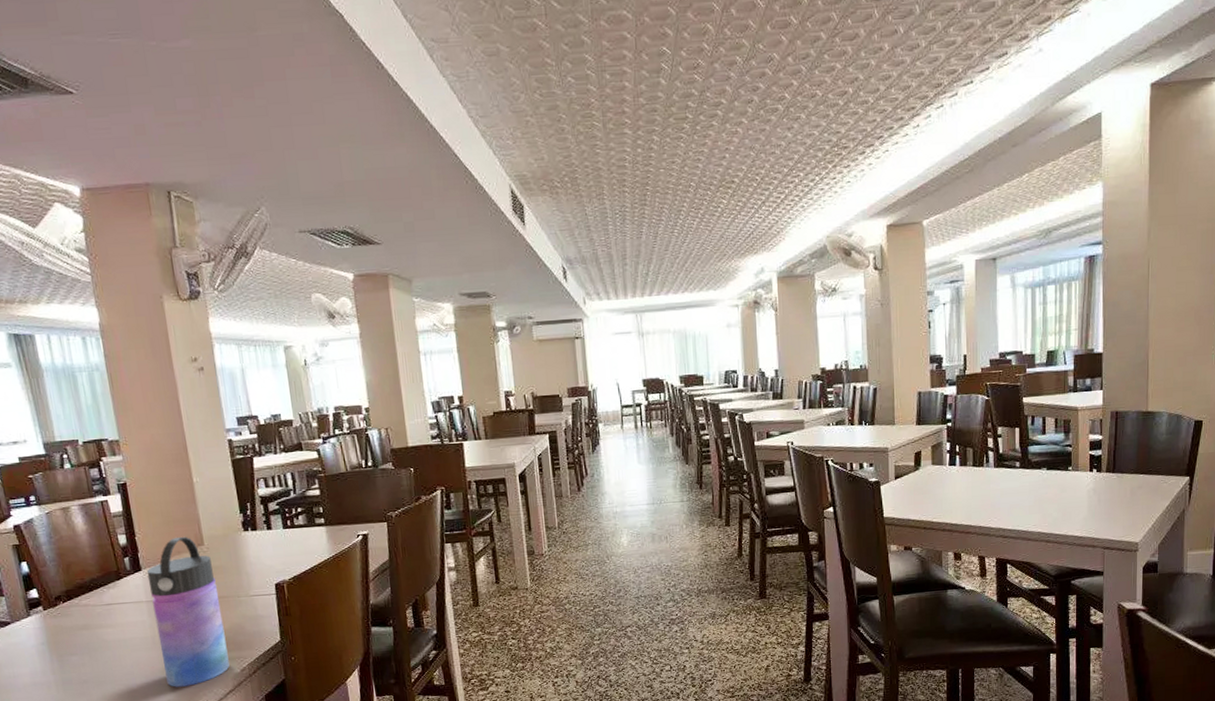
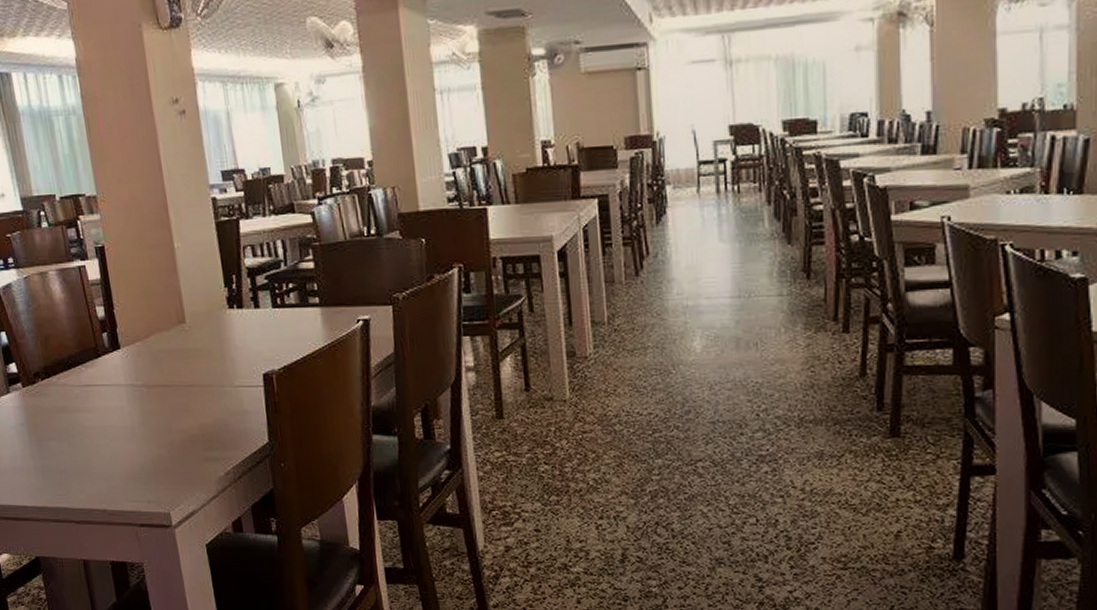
water bottle: present [146,536,230,687] -> none [125,311,213,487]

